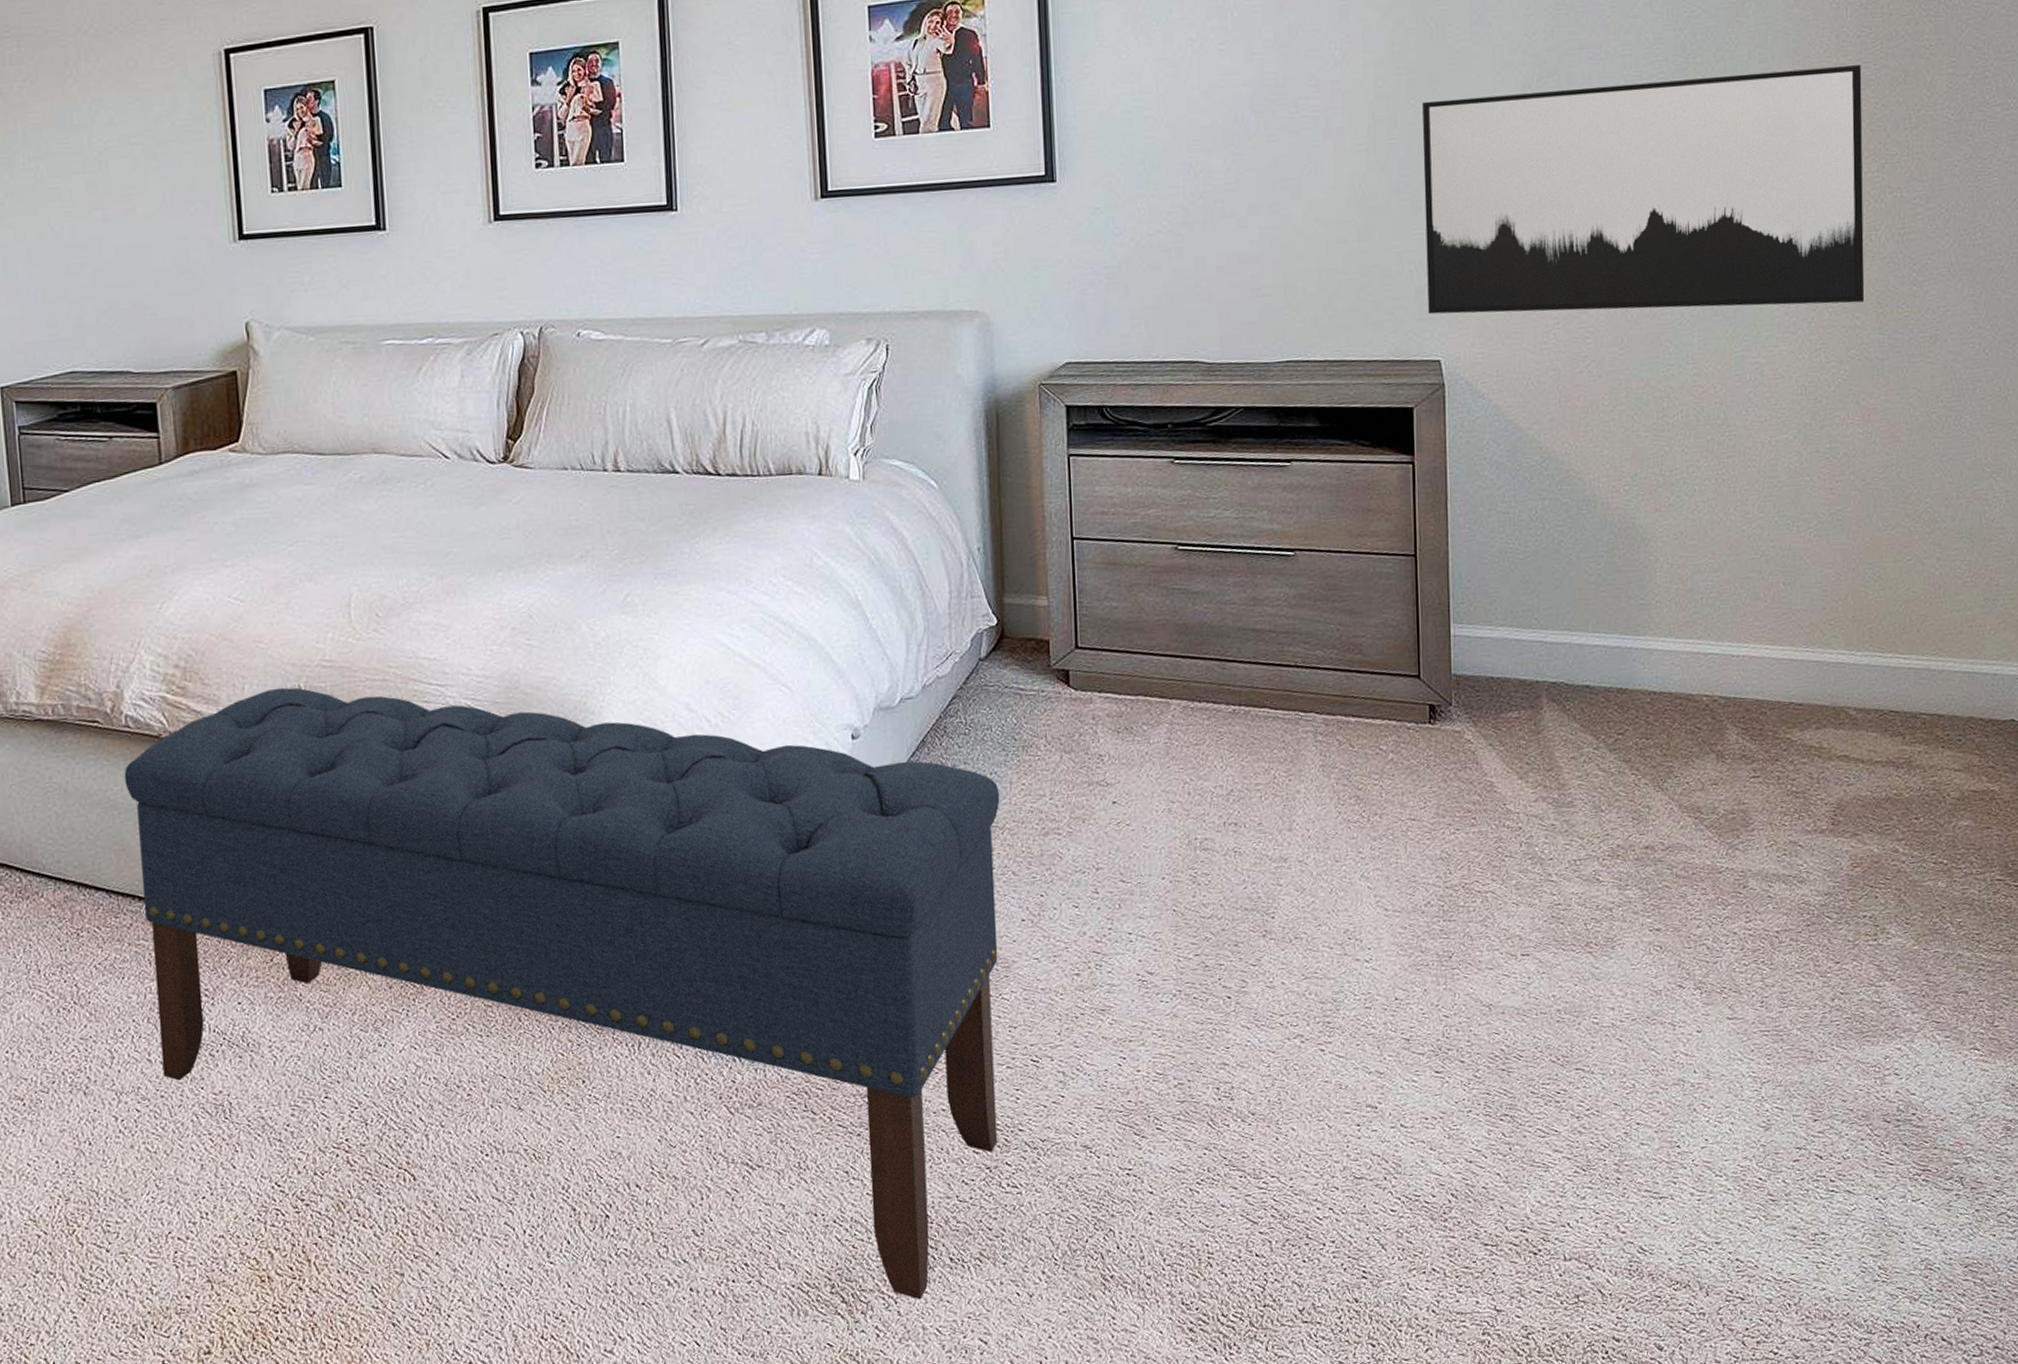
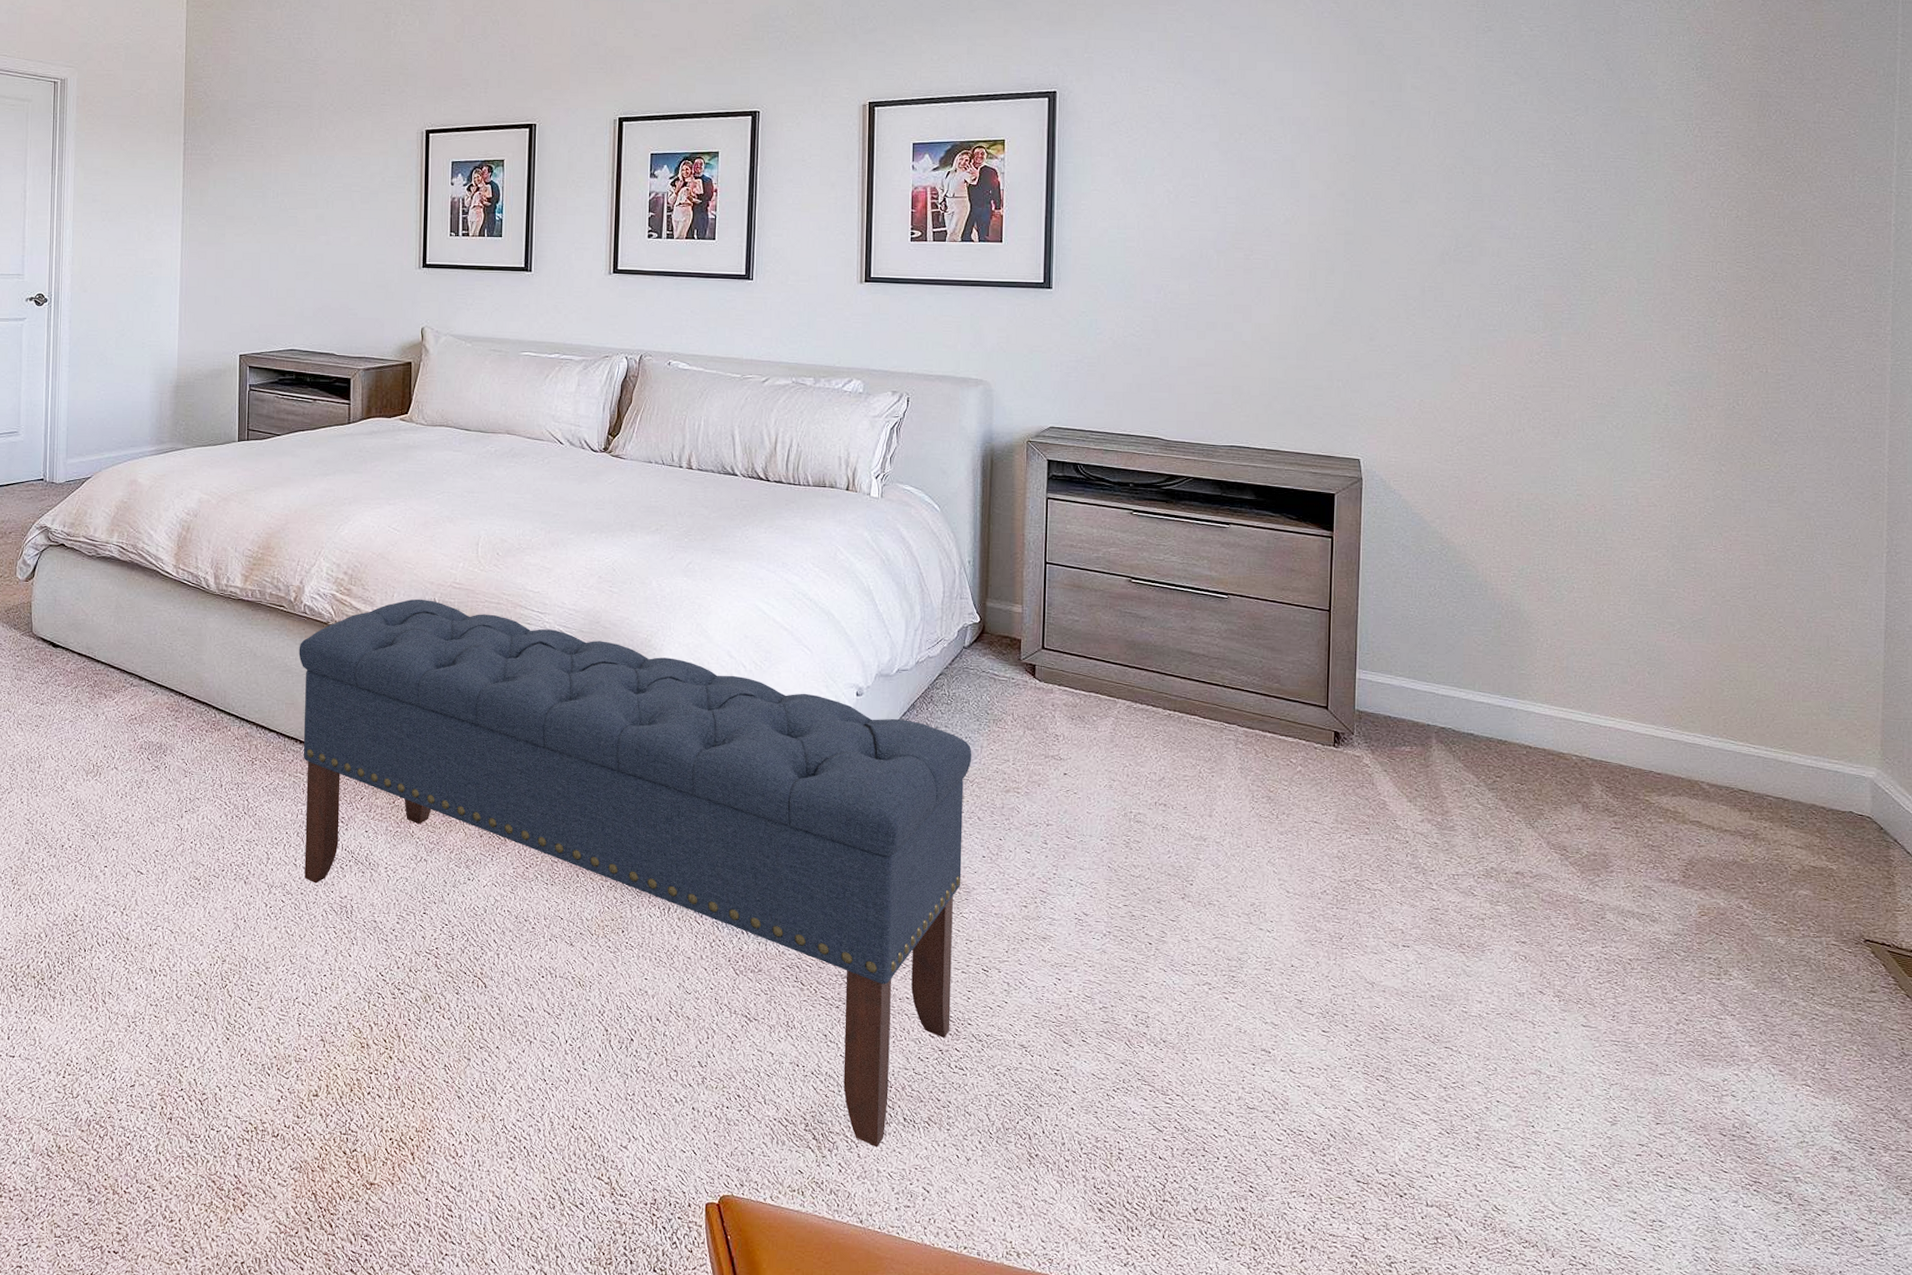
wall art: present [1422,65,1865,315] -> none [1352,257,1735,453]

